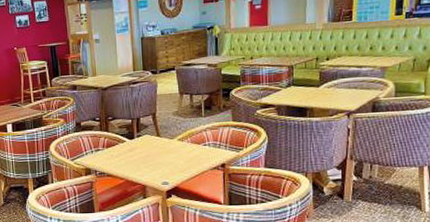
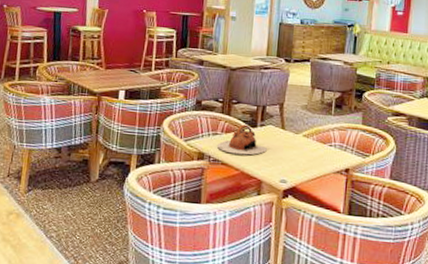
teapot: none [101,137,146,166] -> present [218,124,267,155]

